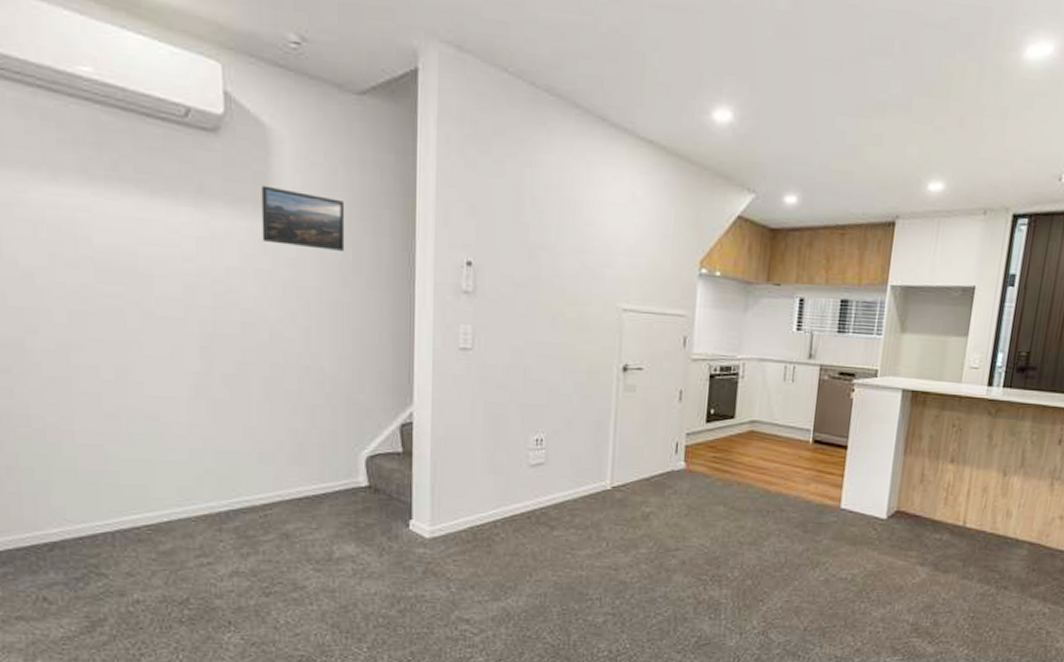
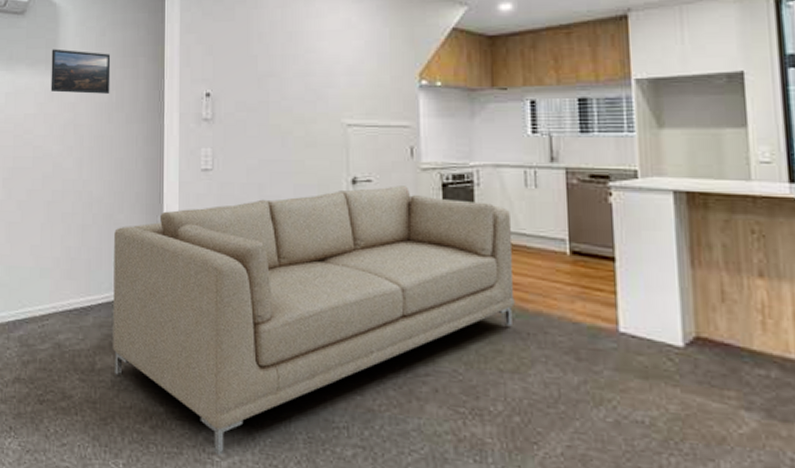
sofa: none [353,375,767,632] -> present [112,186,515,456]

